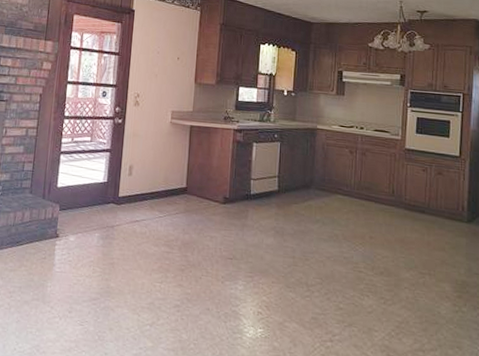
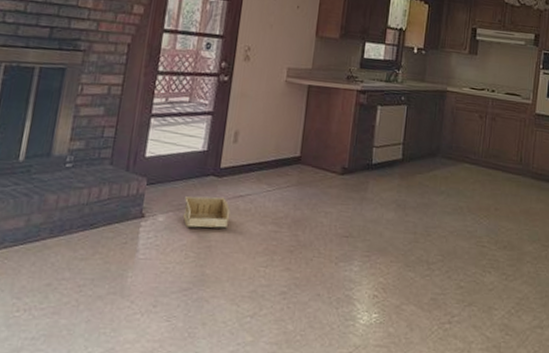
storage bin: none [89,220,129,248] -> present [183,196,231,228]

